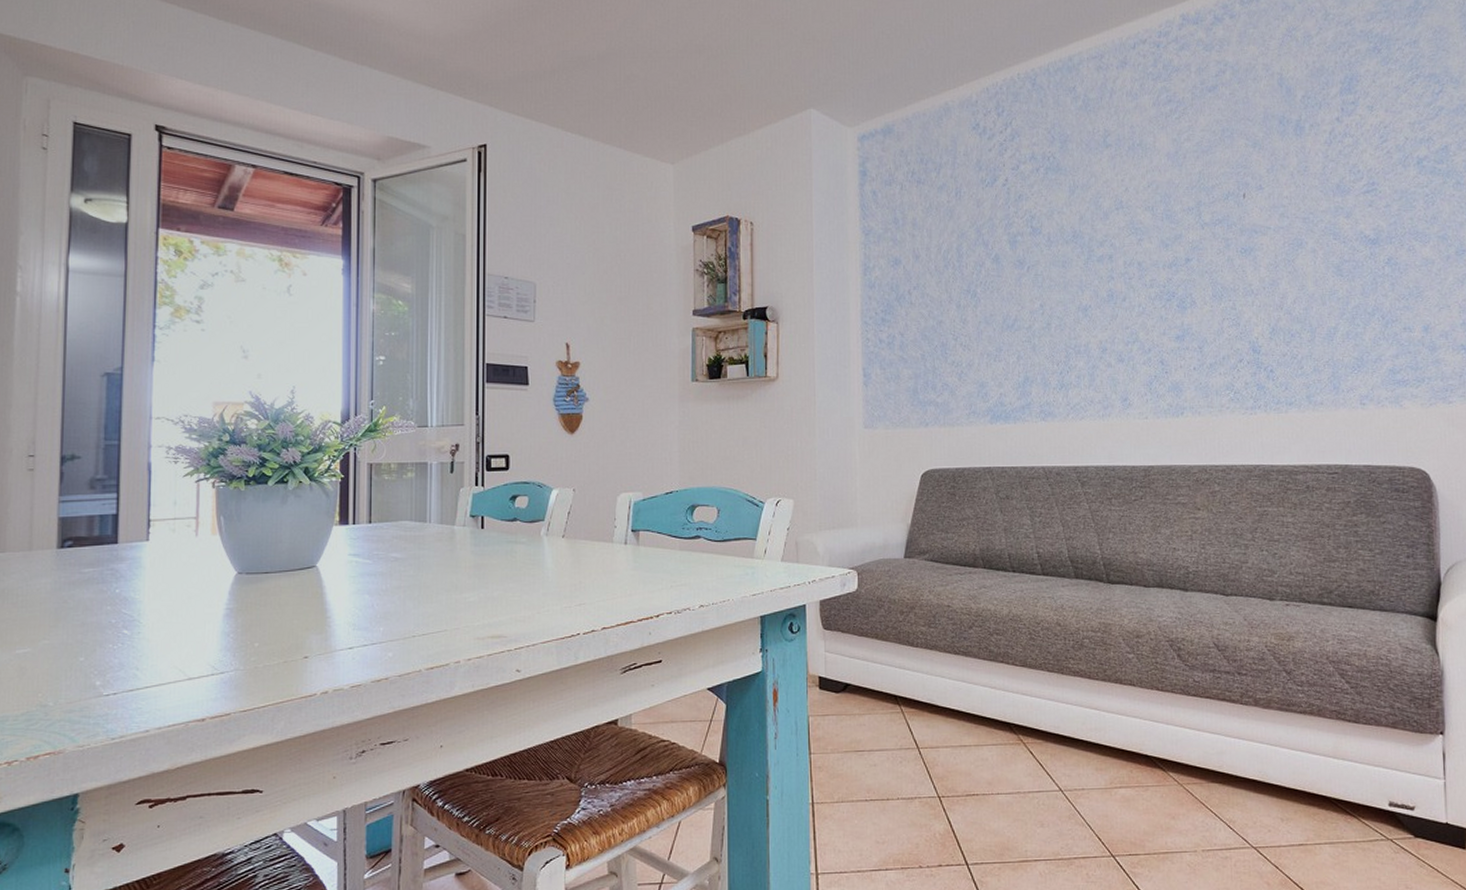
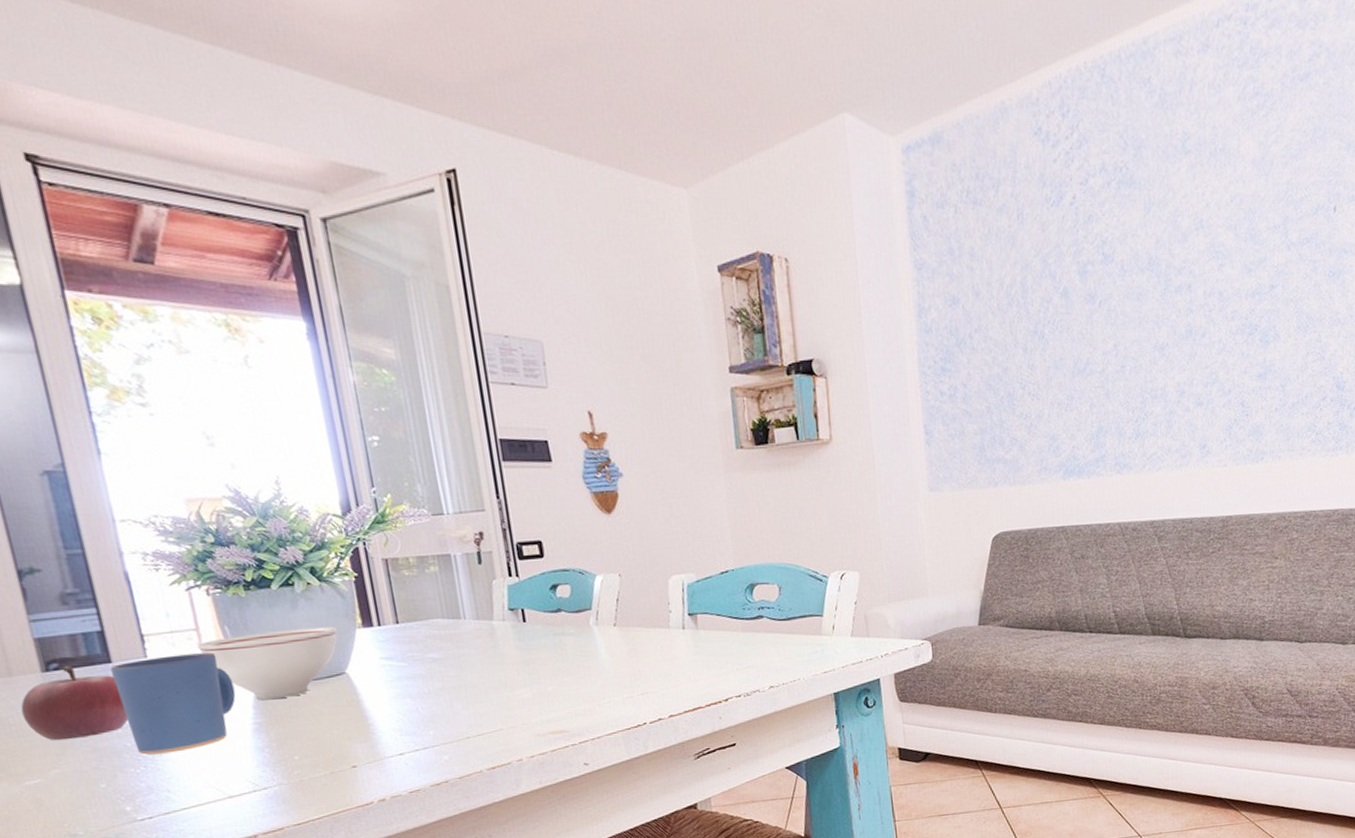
fruit: none [31,543,119,613] -> present [21,665,129,741]
mug: none [114,540,217,632] -> present [110,652,236,755]
bowl: none [193,522,317,588] -> present [197,626,338,701]

